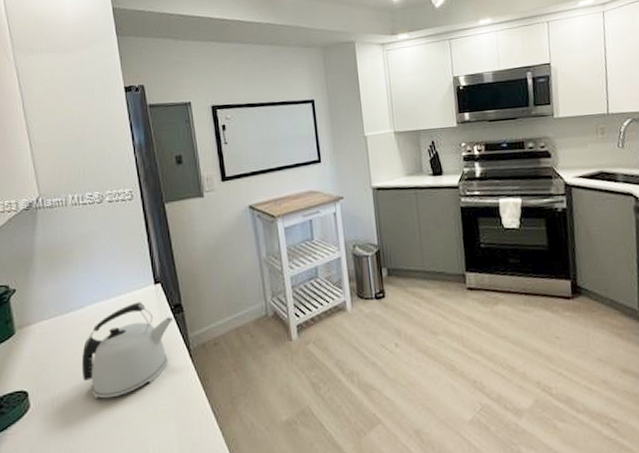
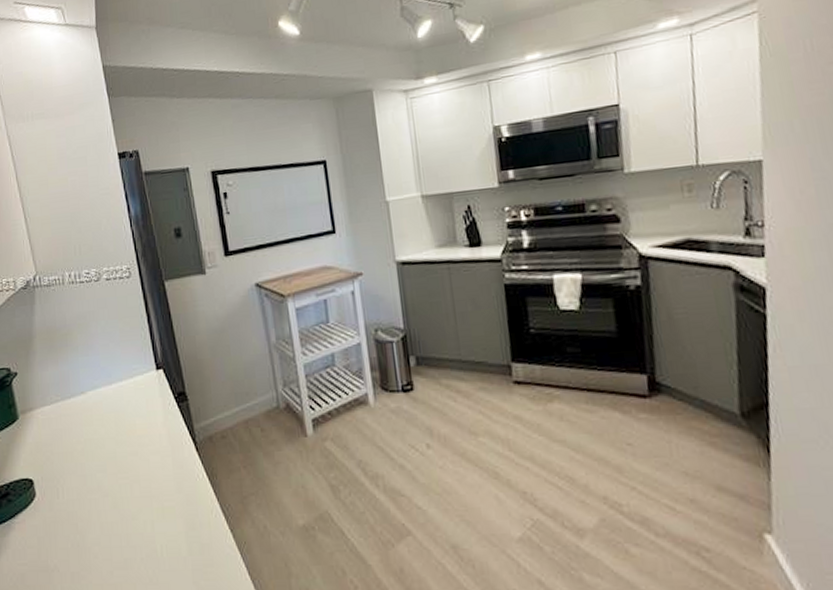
kettle: present [81,302,174,400] -> none [84,389,178,492]

